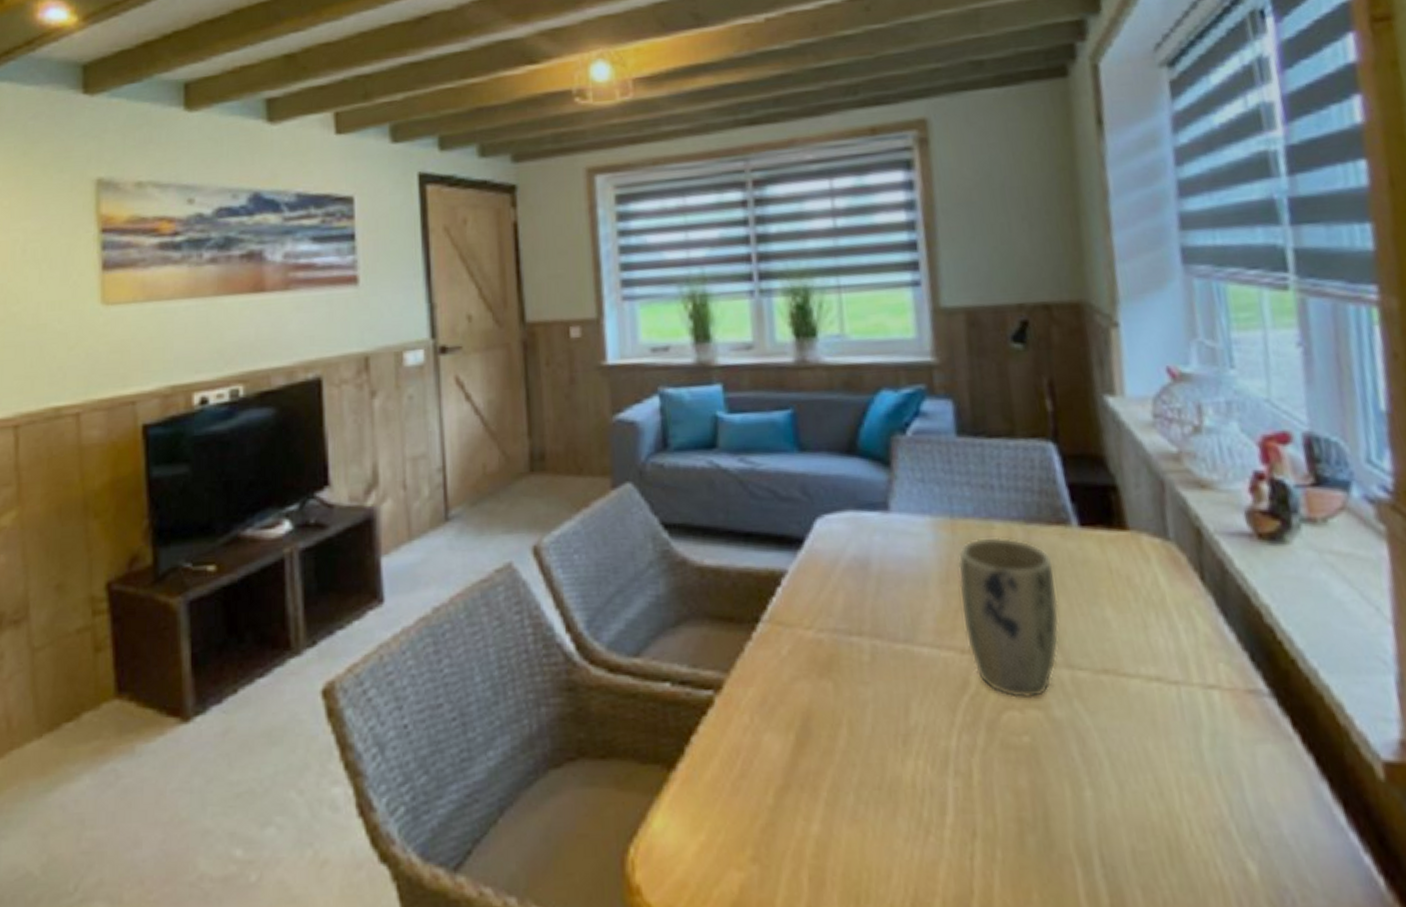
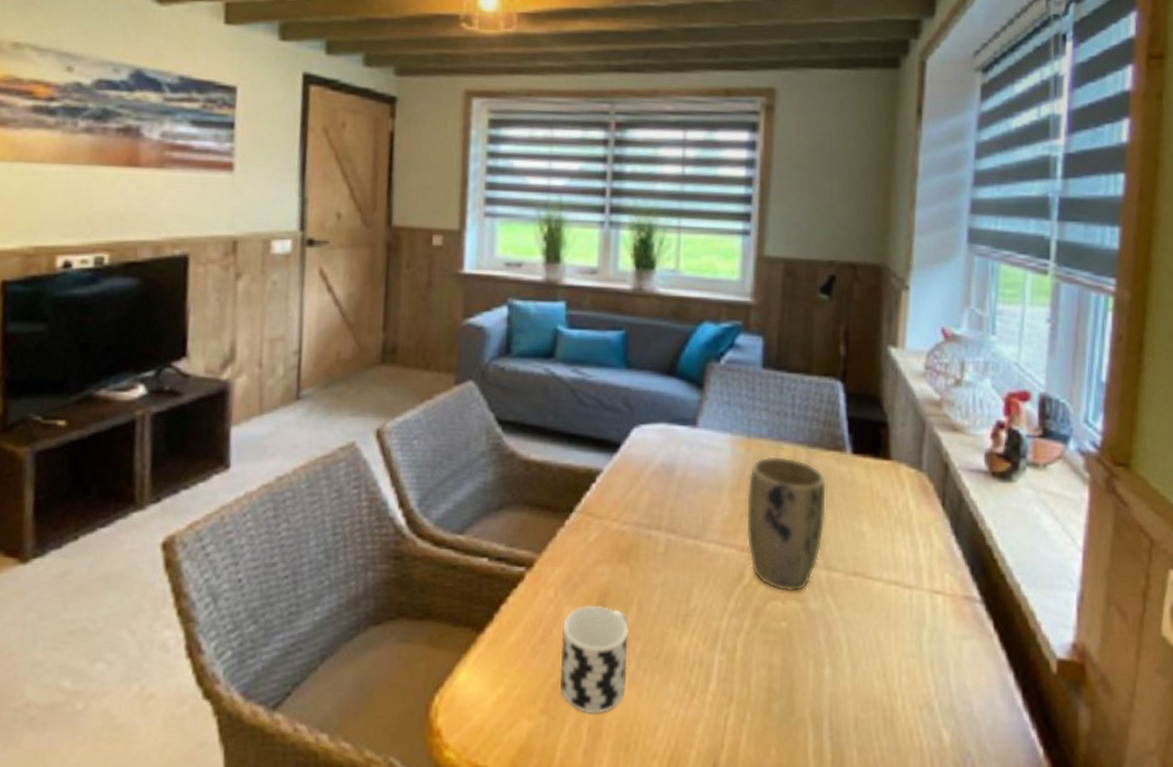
cup: none [764,729,847,860] -> present [560,605,628,714]

